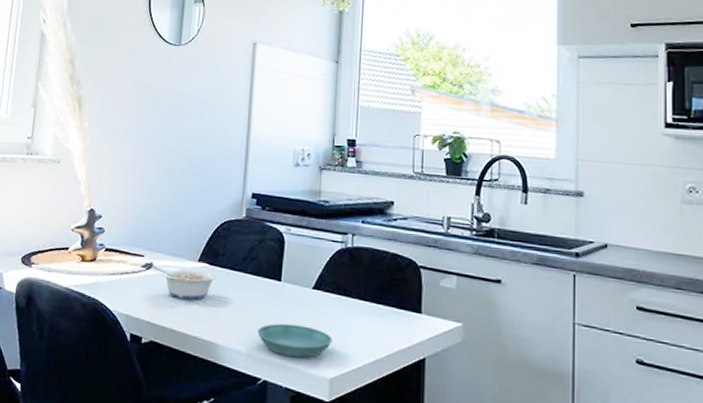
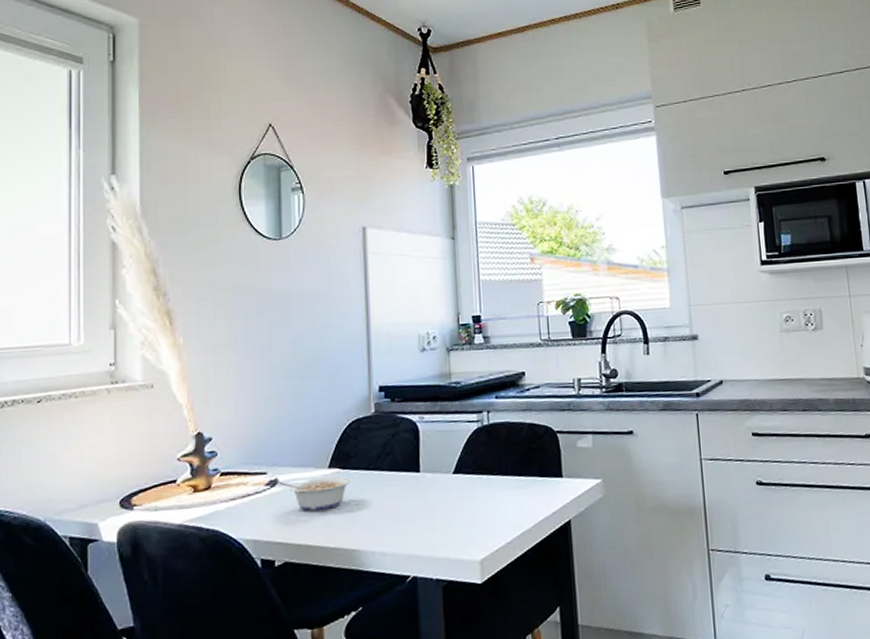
saucer: present [257,323,333,358] -> none [400,512,479,548]

